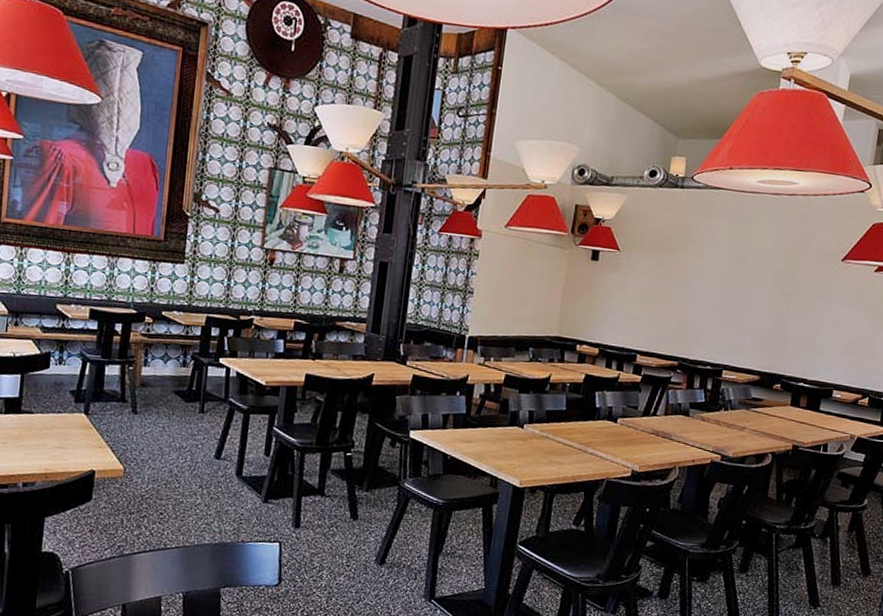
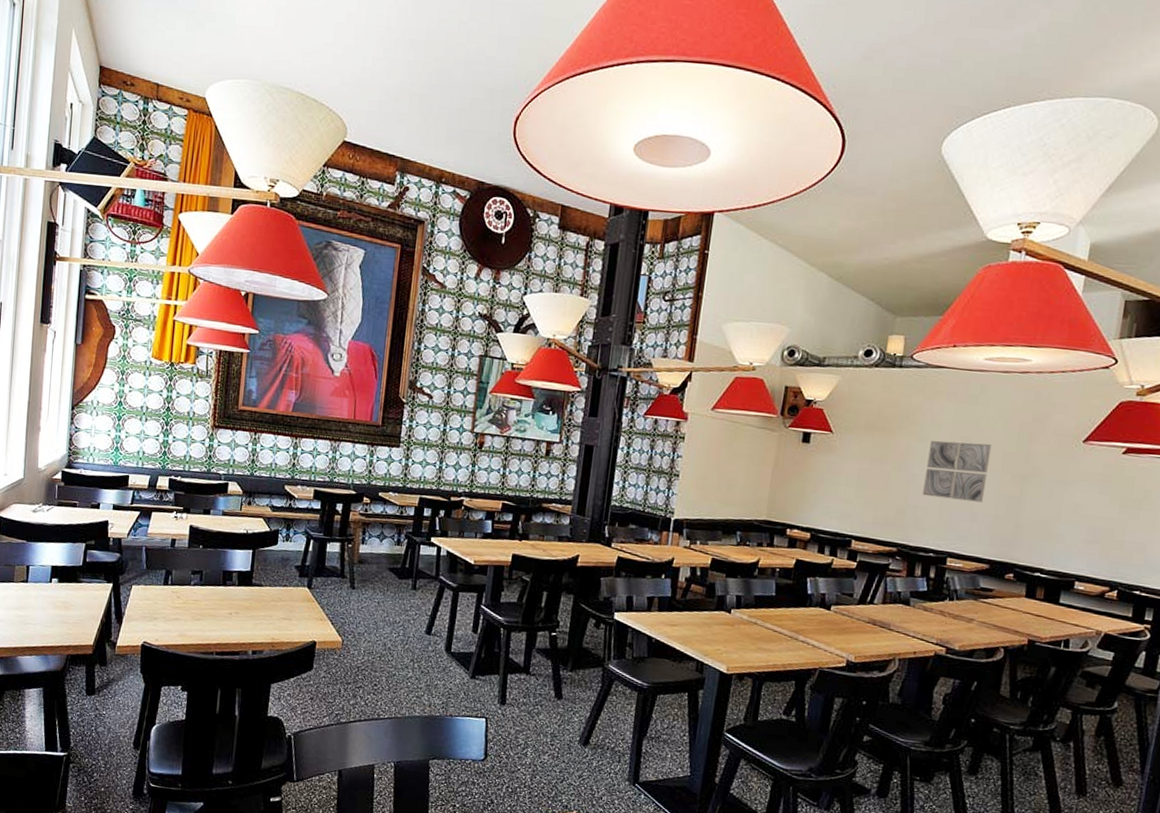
wall art: none [701,258,764,318] -> present [922,440,992,503]

